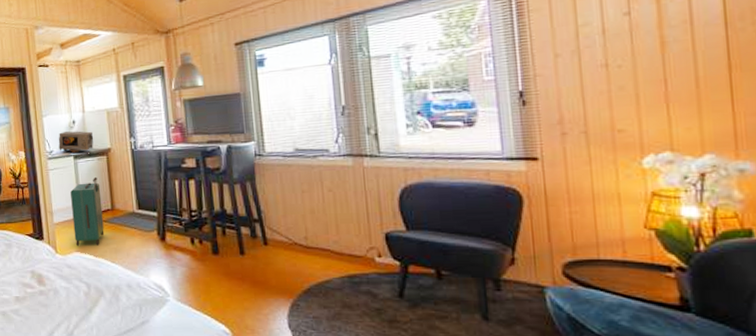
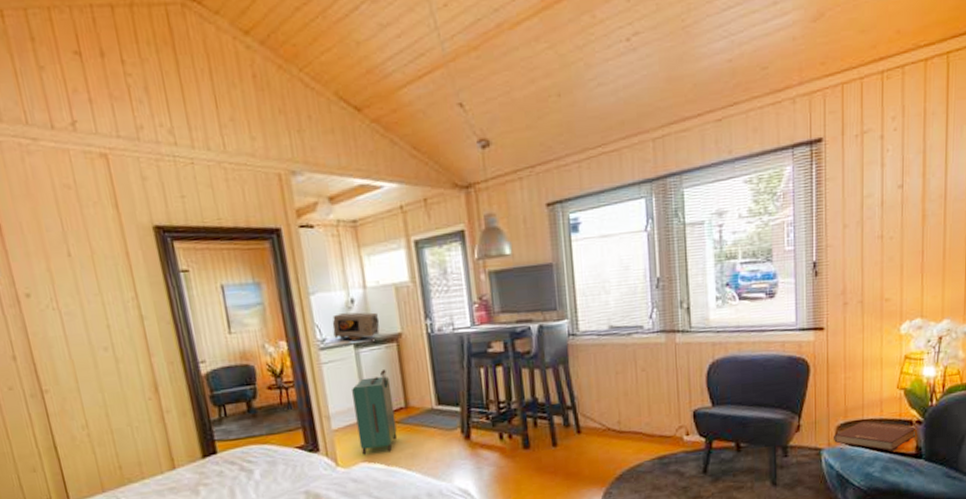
book: none [560,261,681,299] -> present [834,421,918,451]

